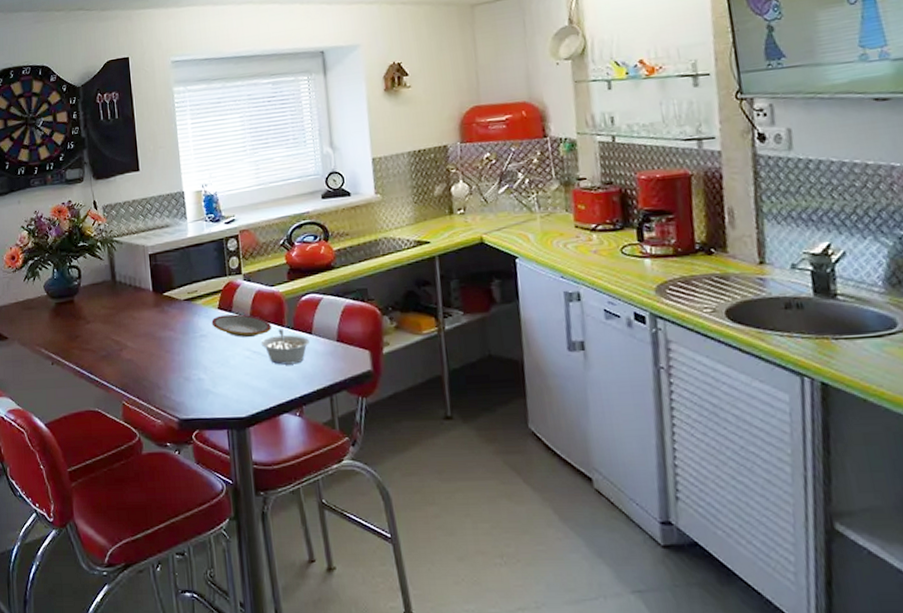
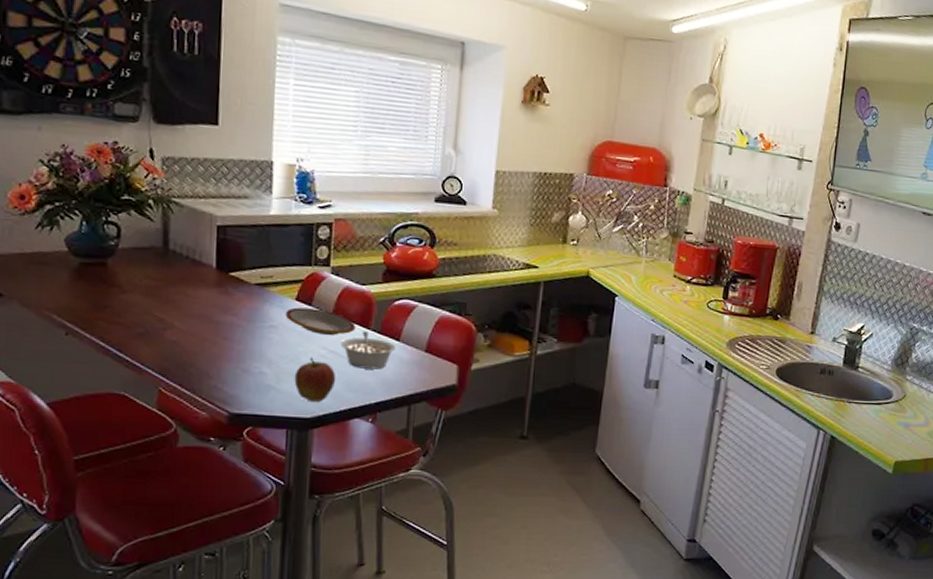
apple: none [226,359,262,402] -> present [294,357,336,403]

